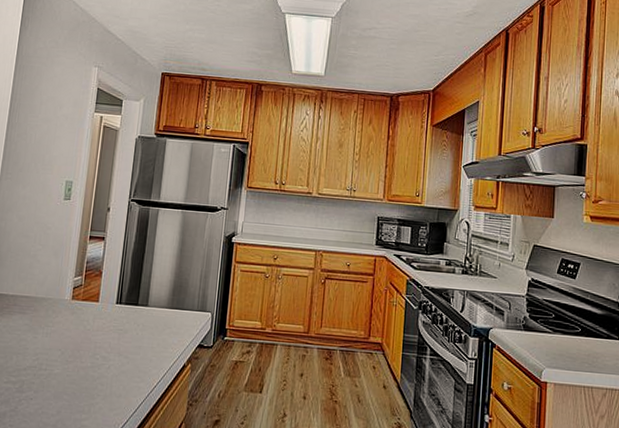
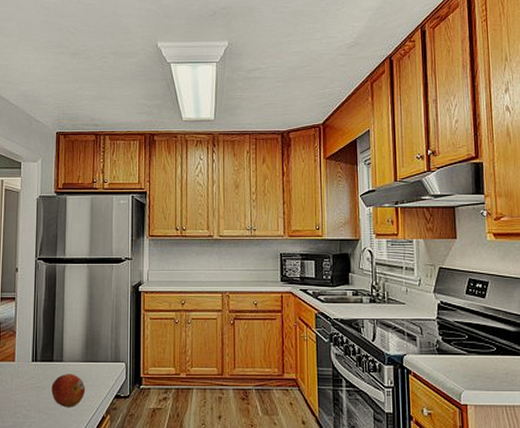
fruit: none [133,319,169,353] -> present [51,374,86,407]

